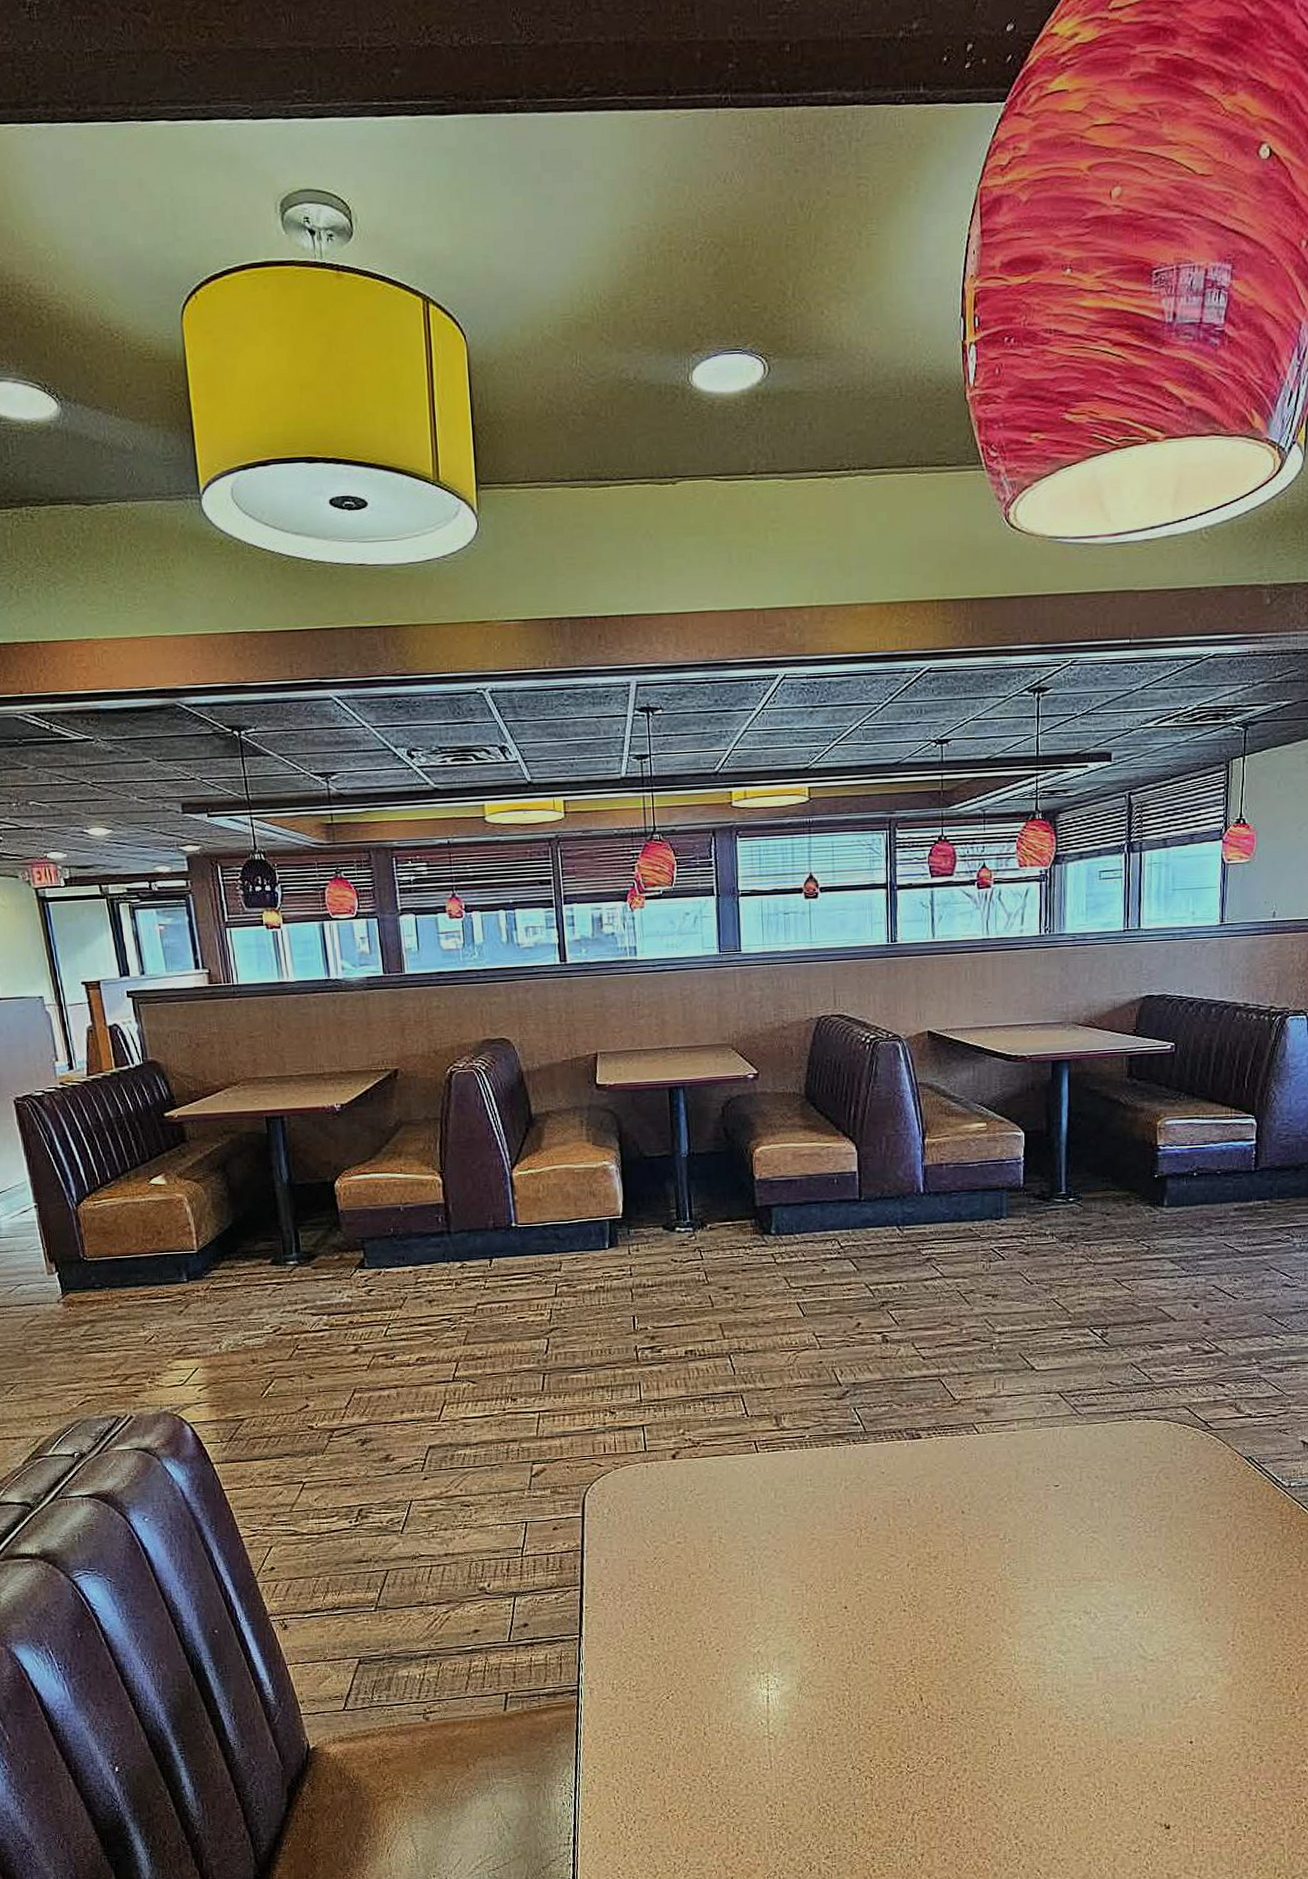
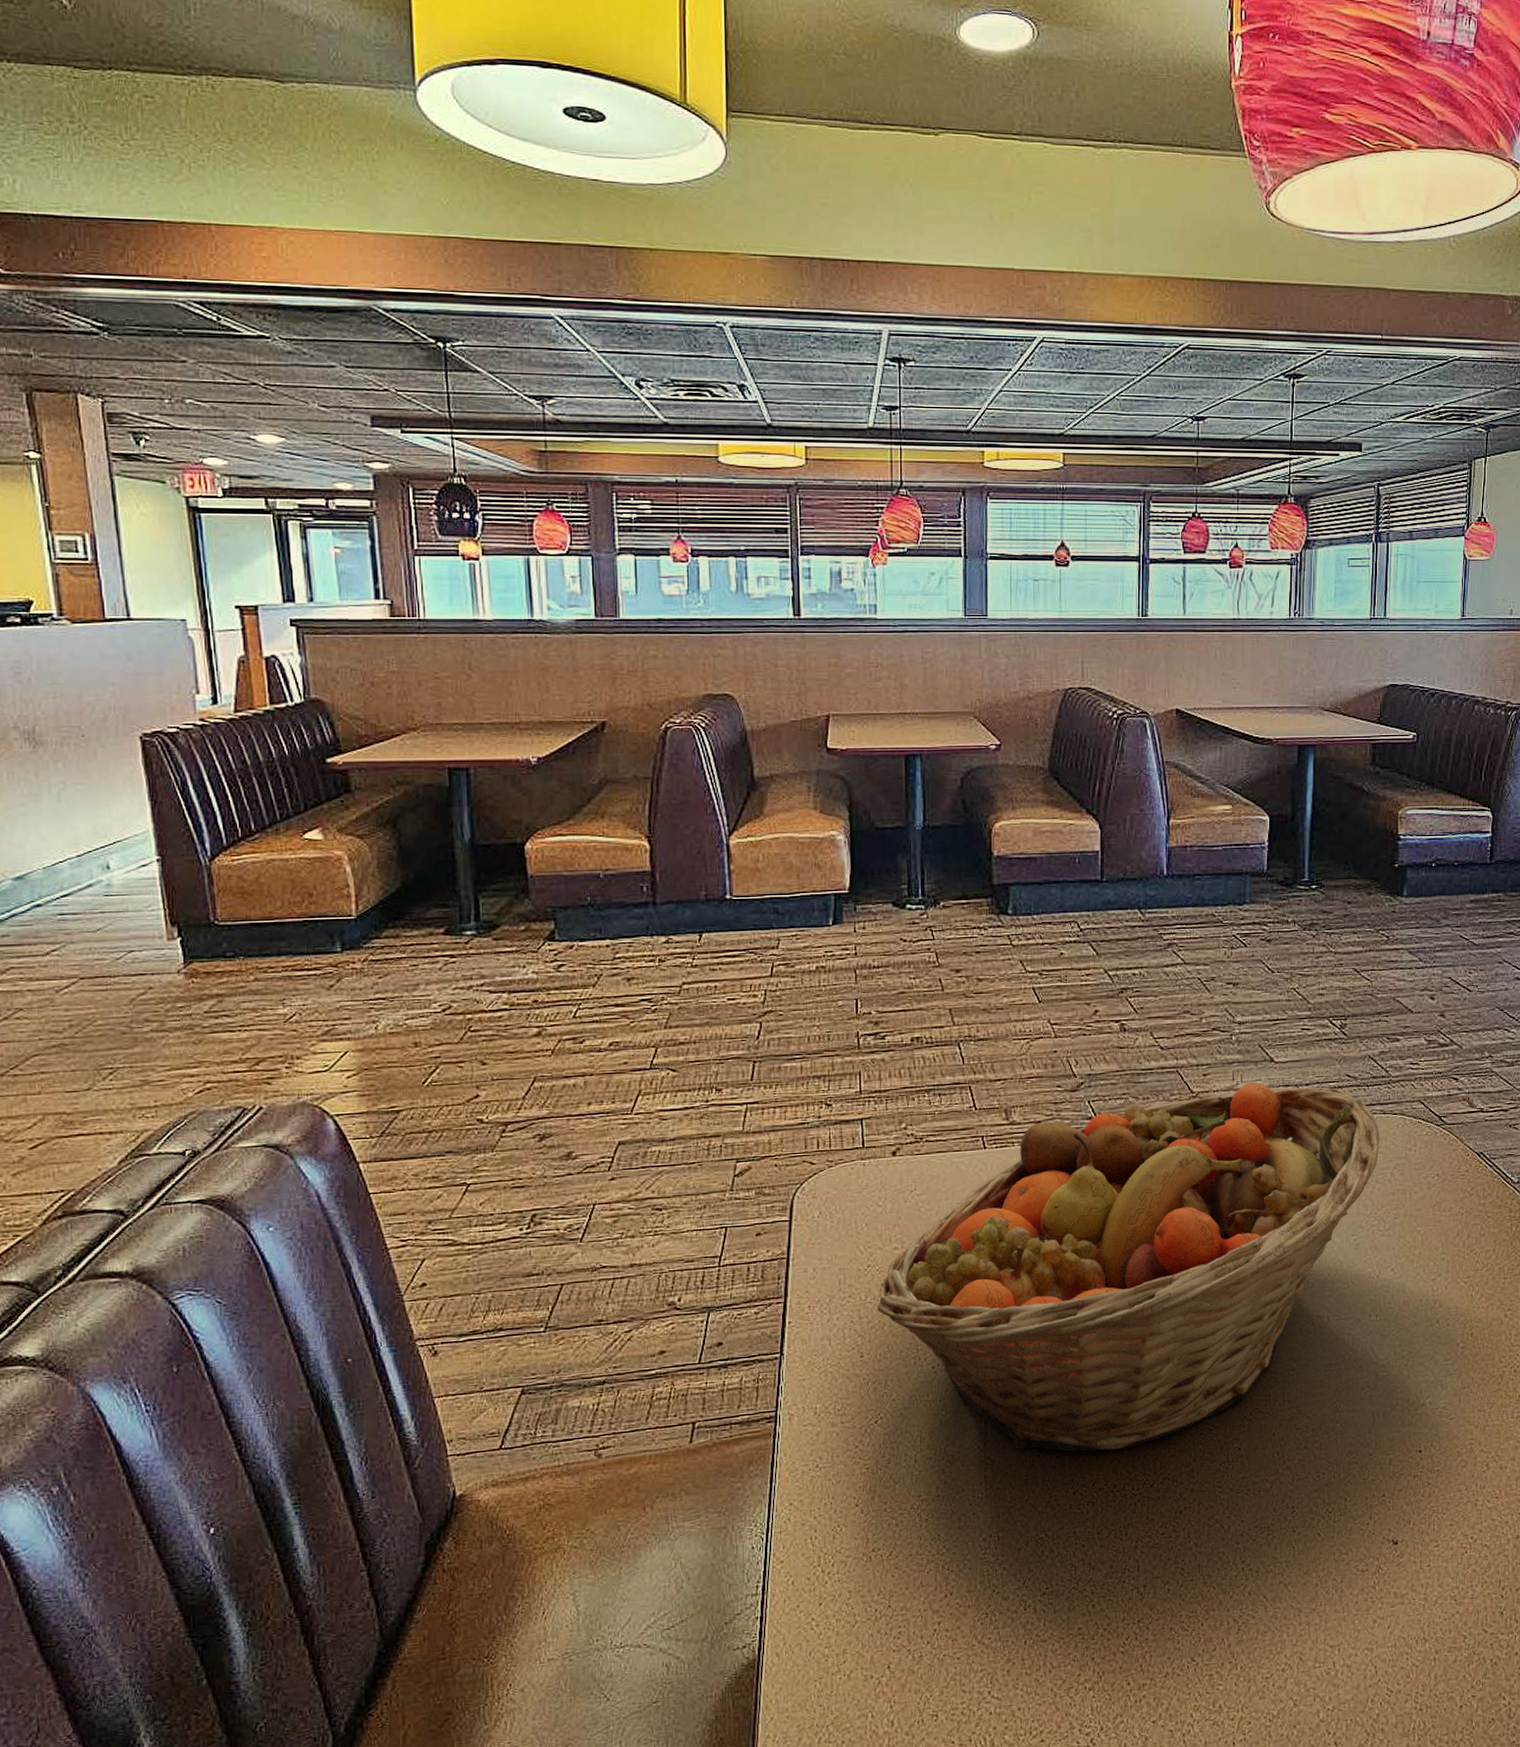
fruit basket: none [664,1390,1144,1731] -> present [877,1083,1380,1452]

